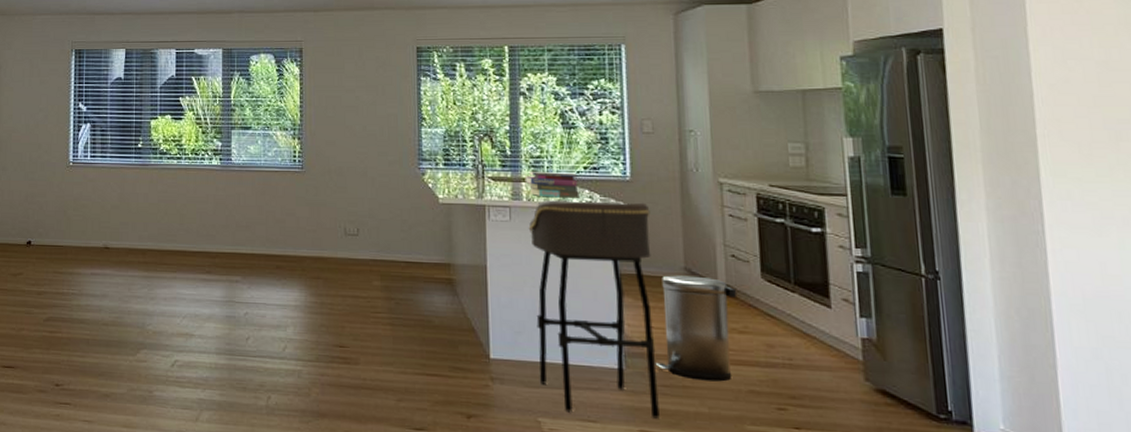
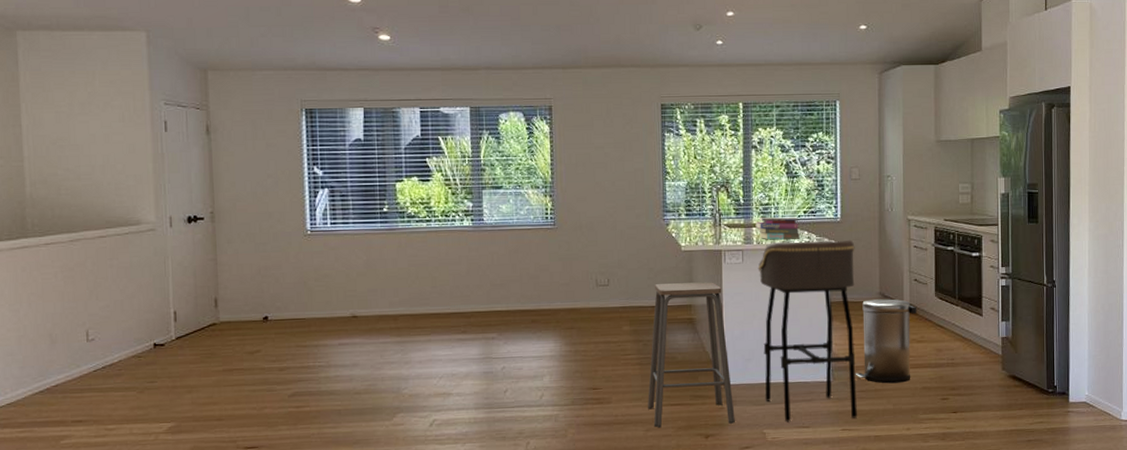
bar stool: none [400,238,503,405] -> present [648,282,735,428]

